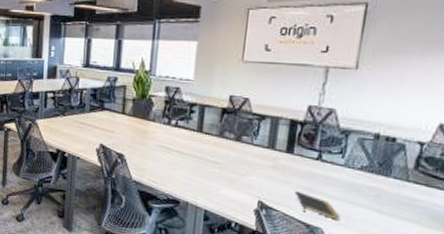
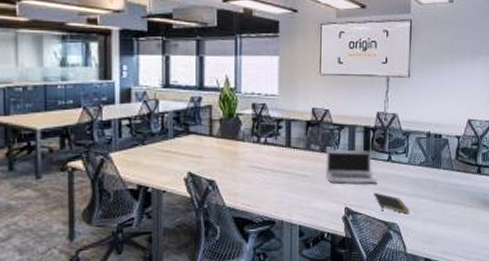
laptop: none [239,139,300,182] -> present [326,149,377,184]

